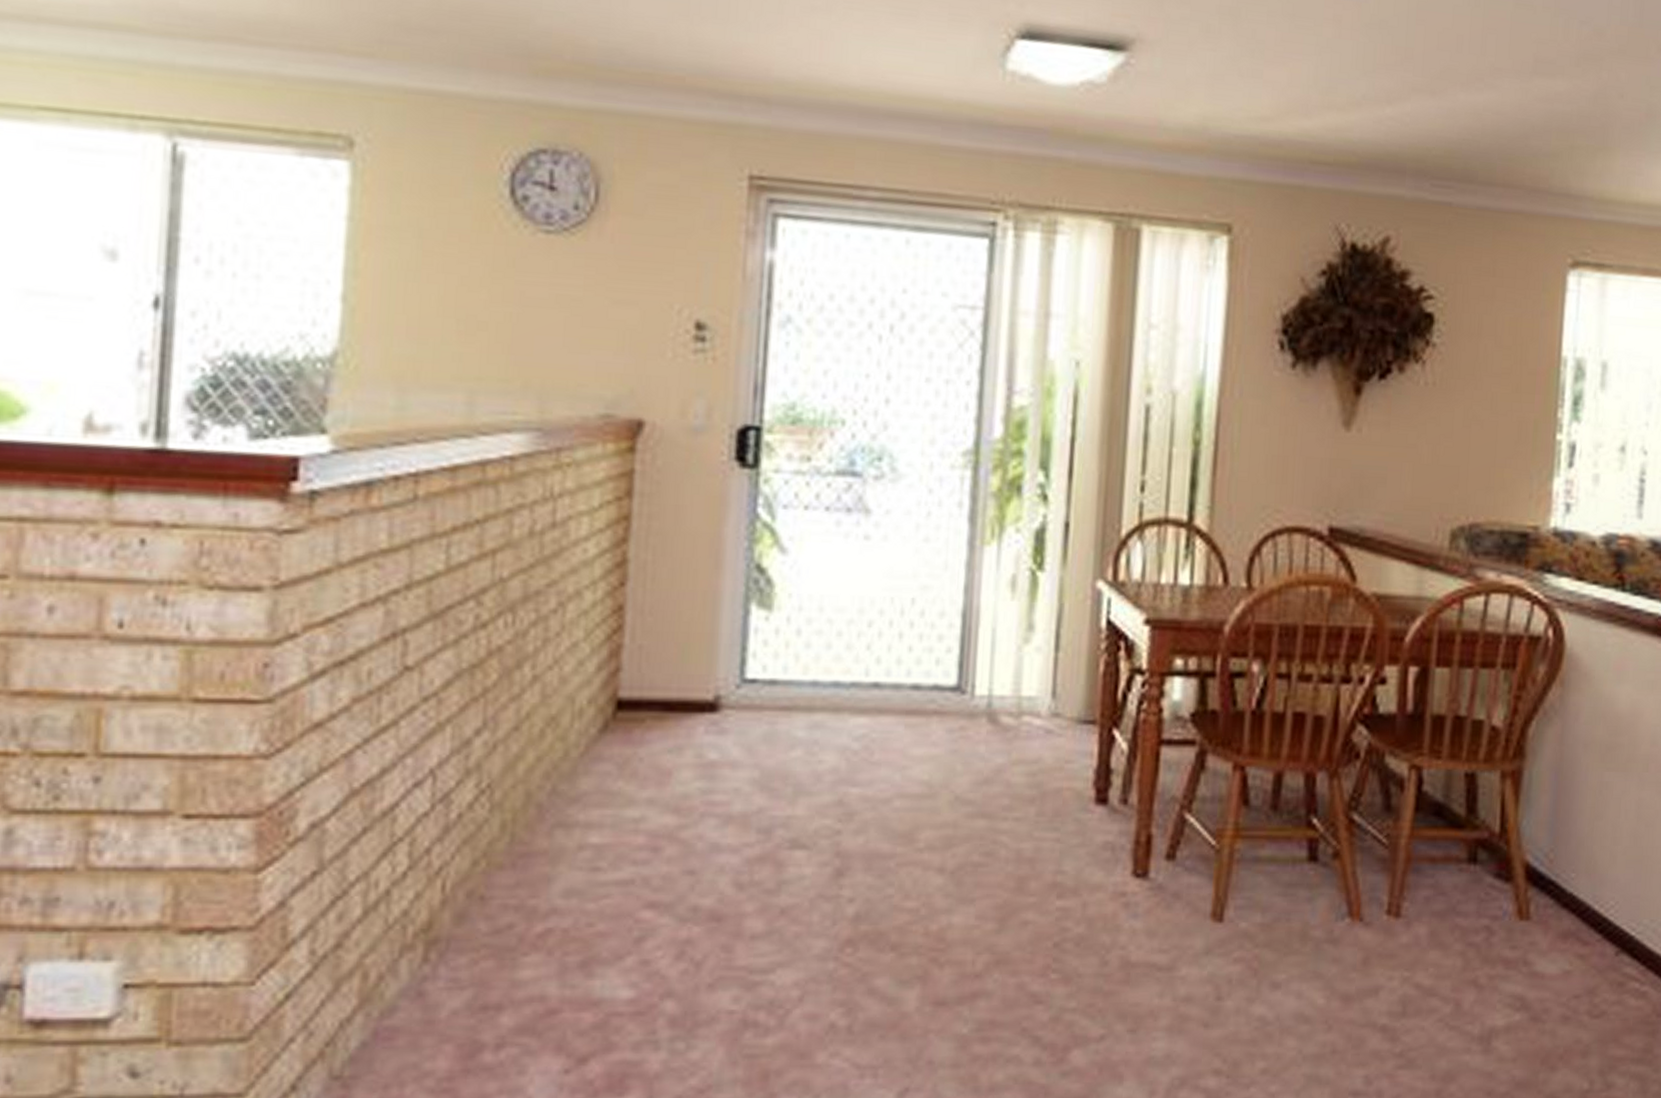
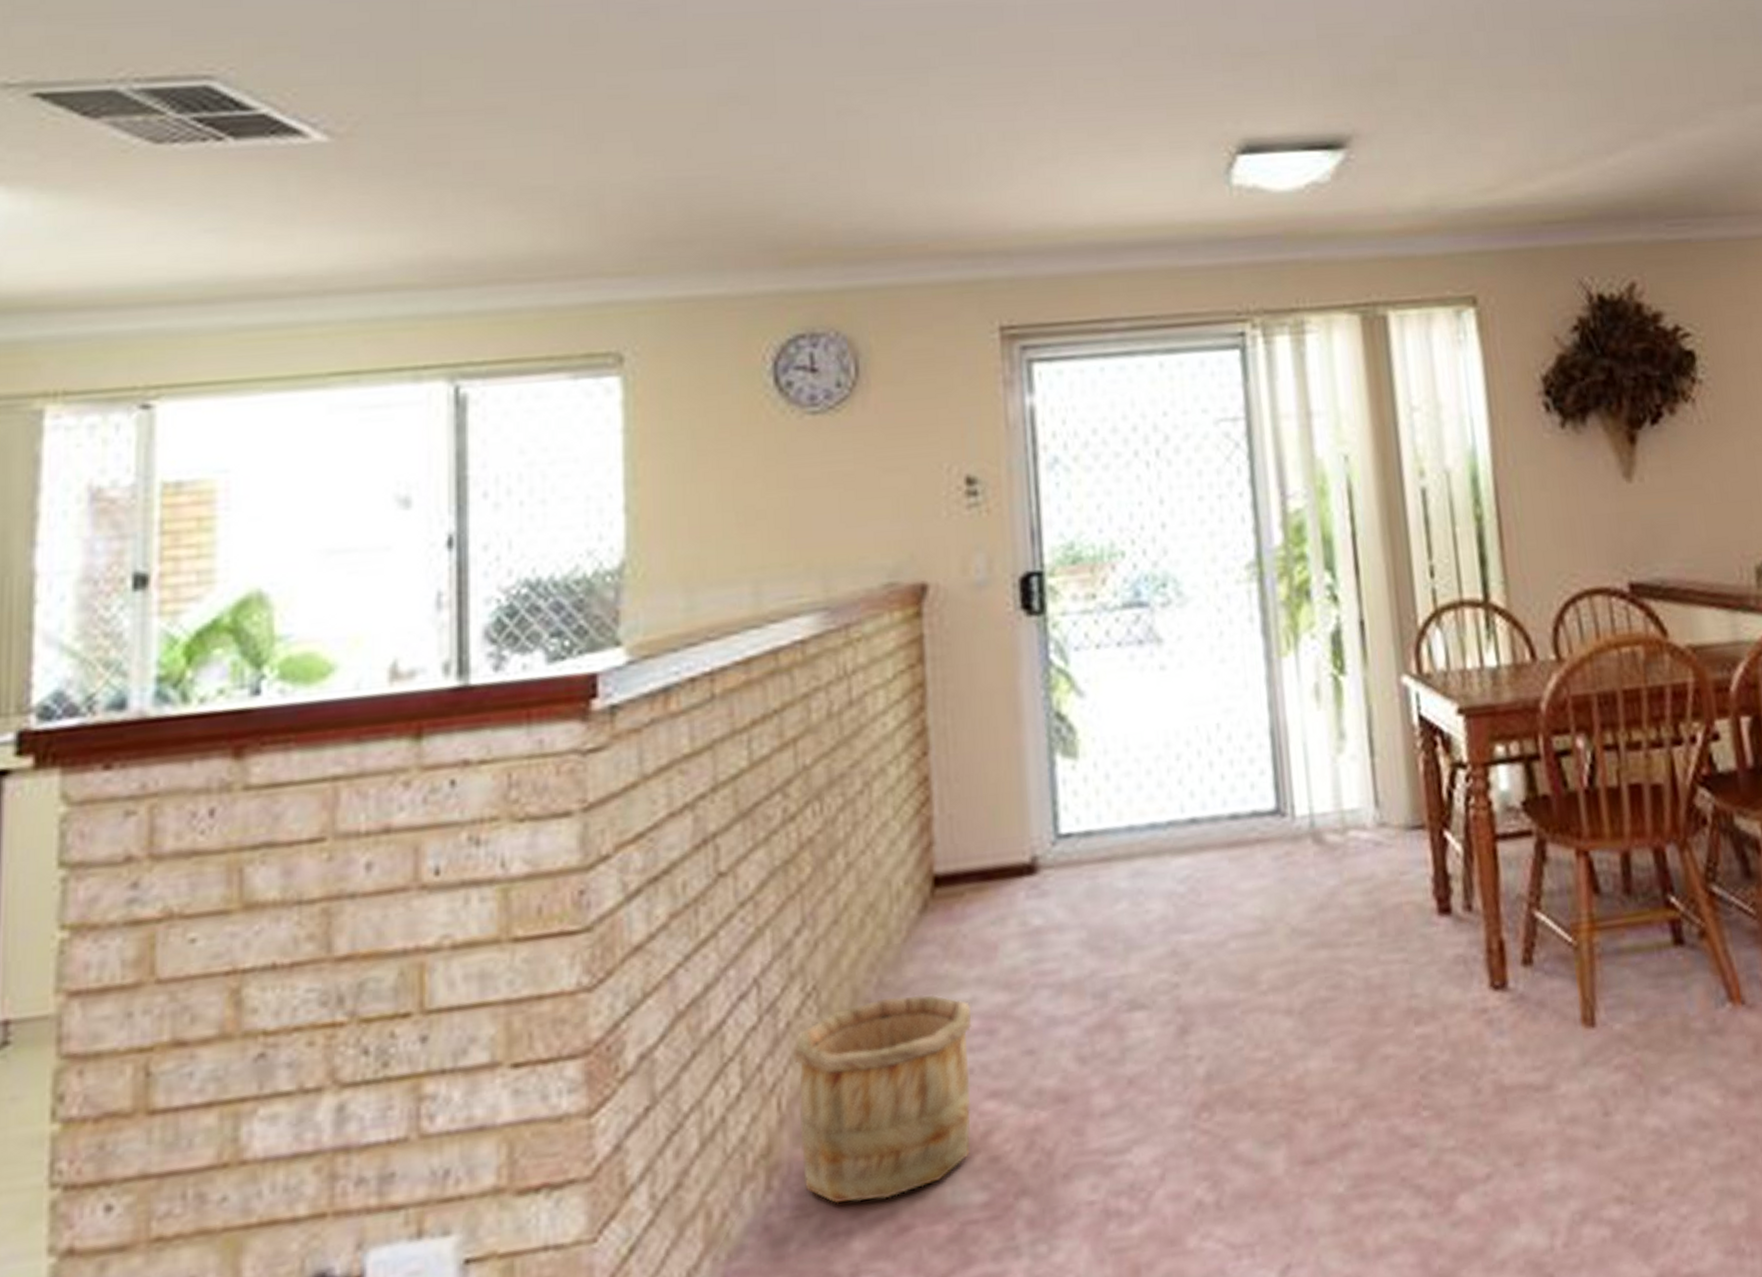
wooden bucket: none [460,805,638,983] -> present [793,994,971,1204]

